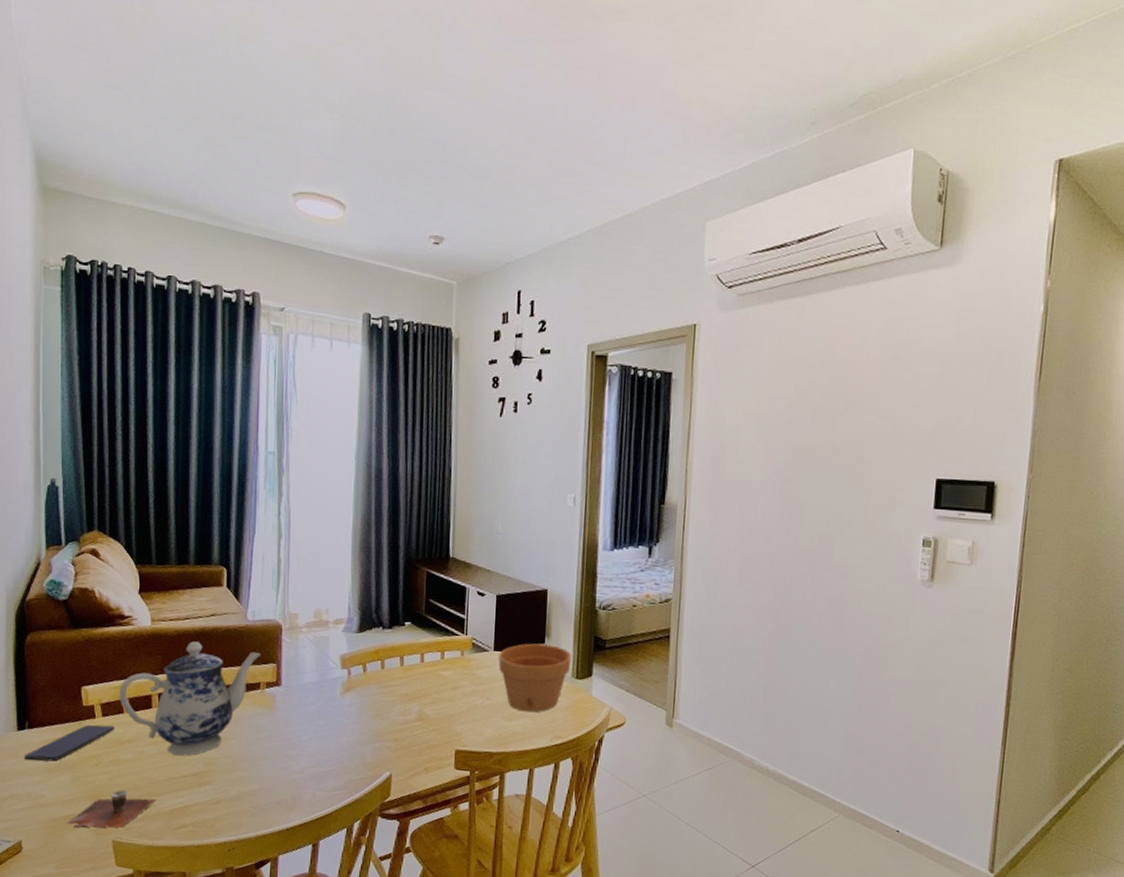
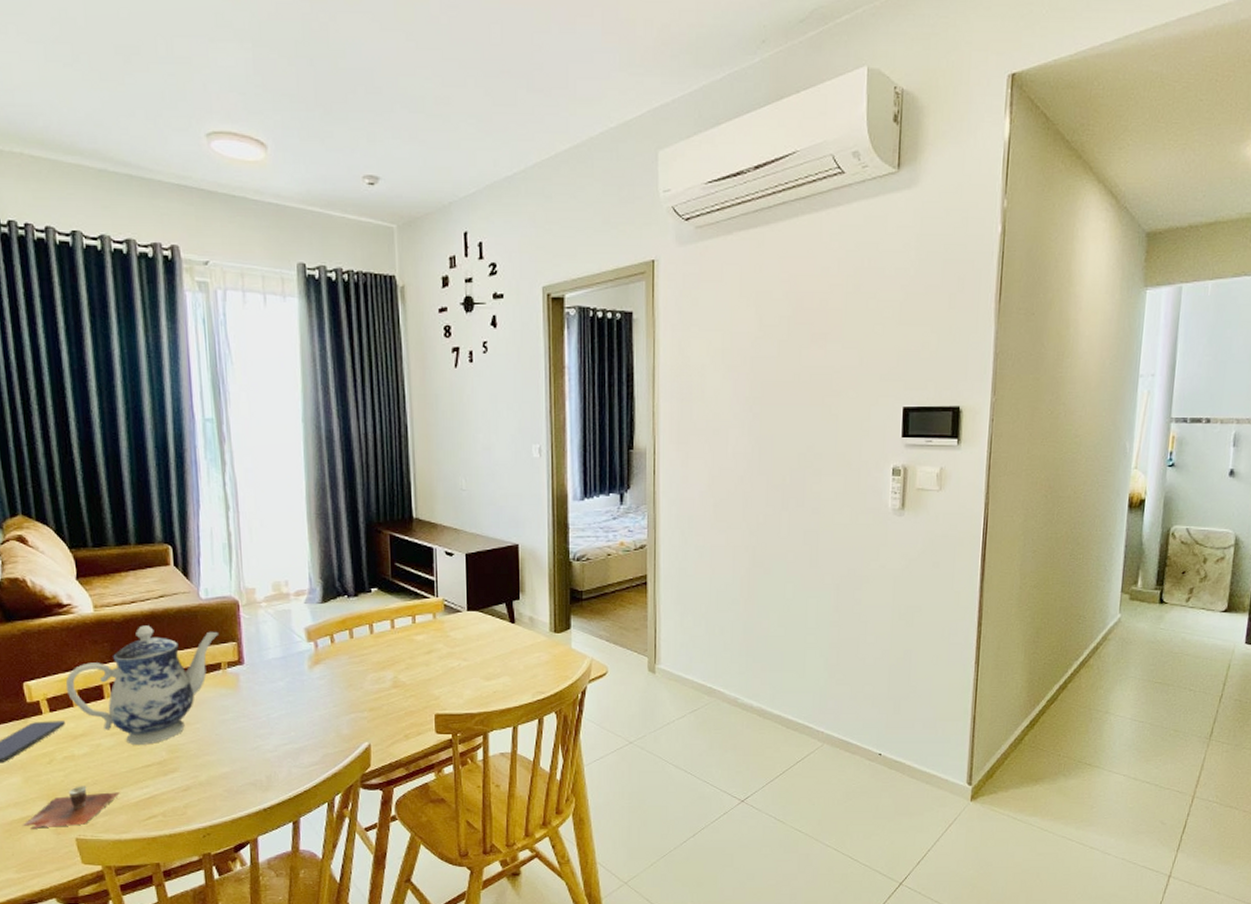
flower pot: present [498,643,572,713] -> none [473,600,548,670]

